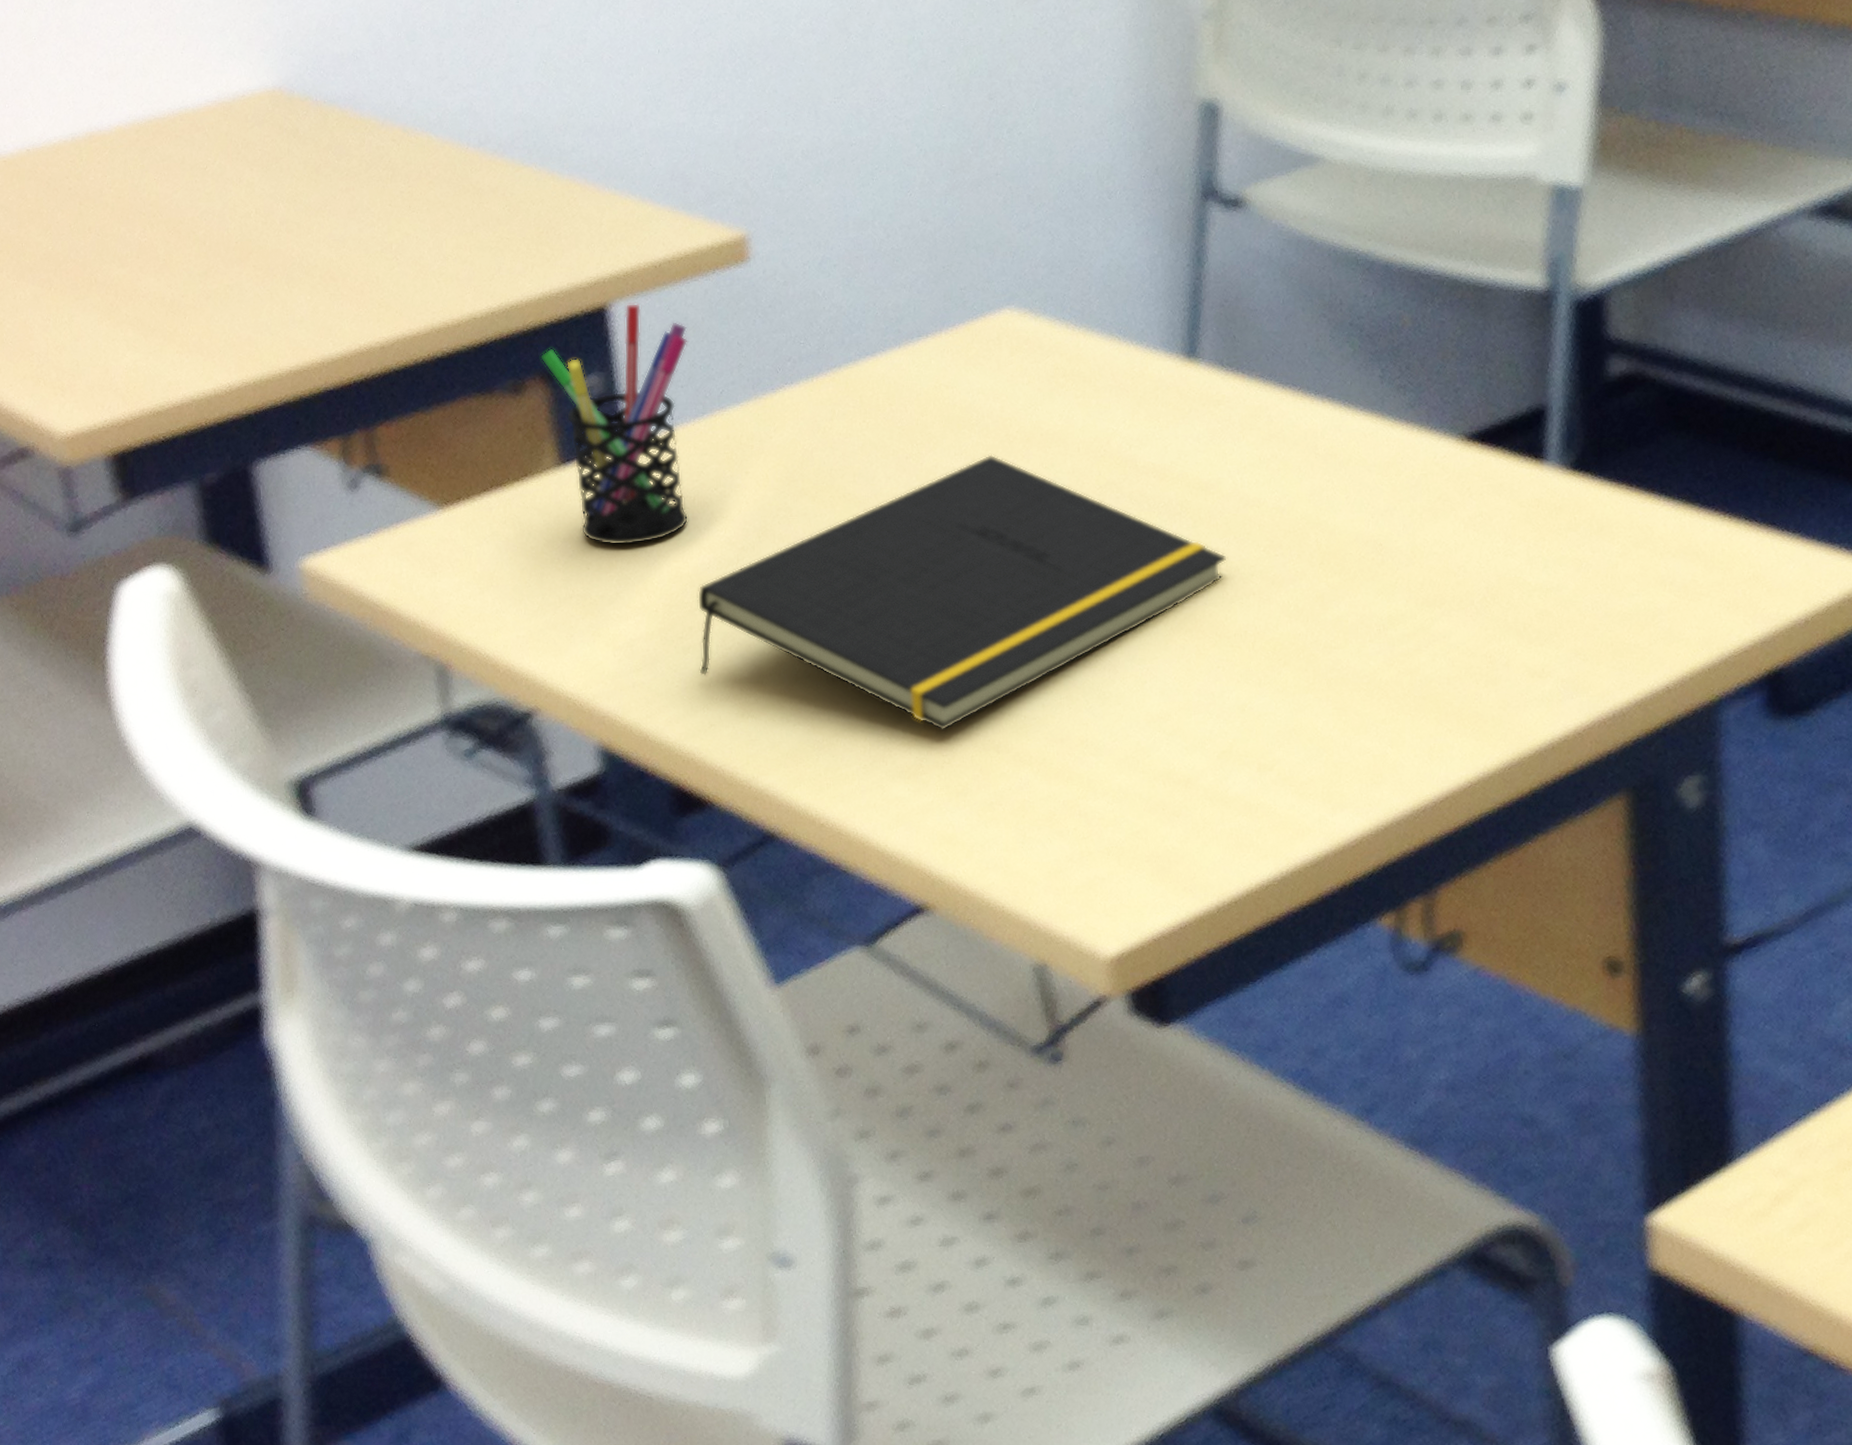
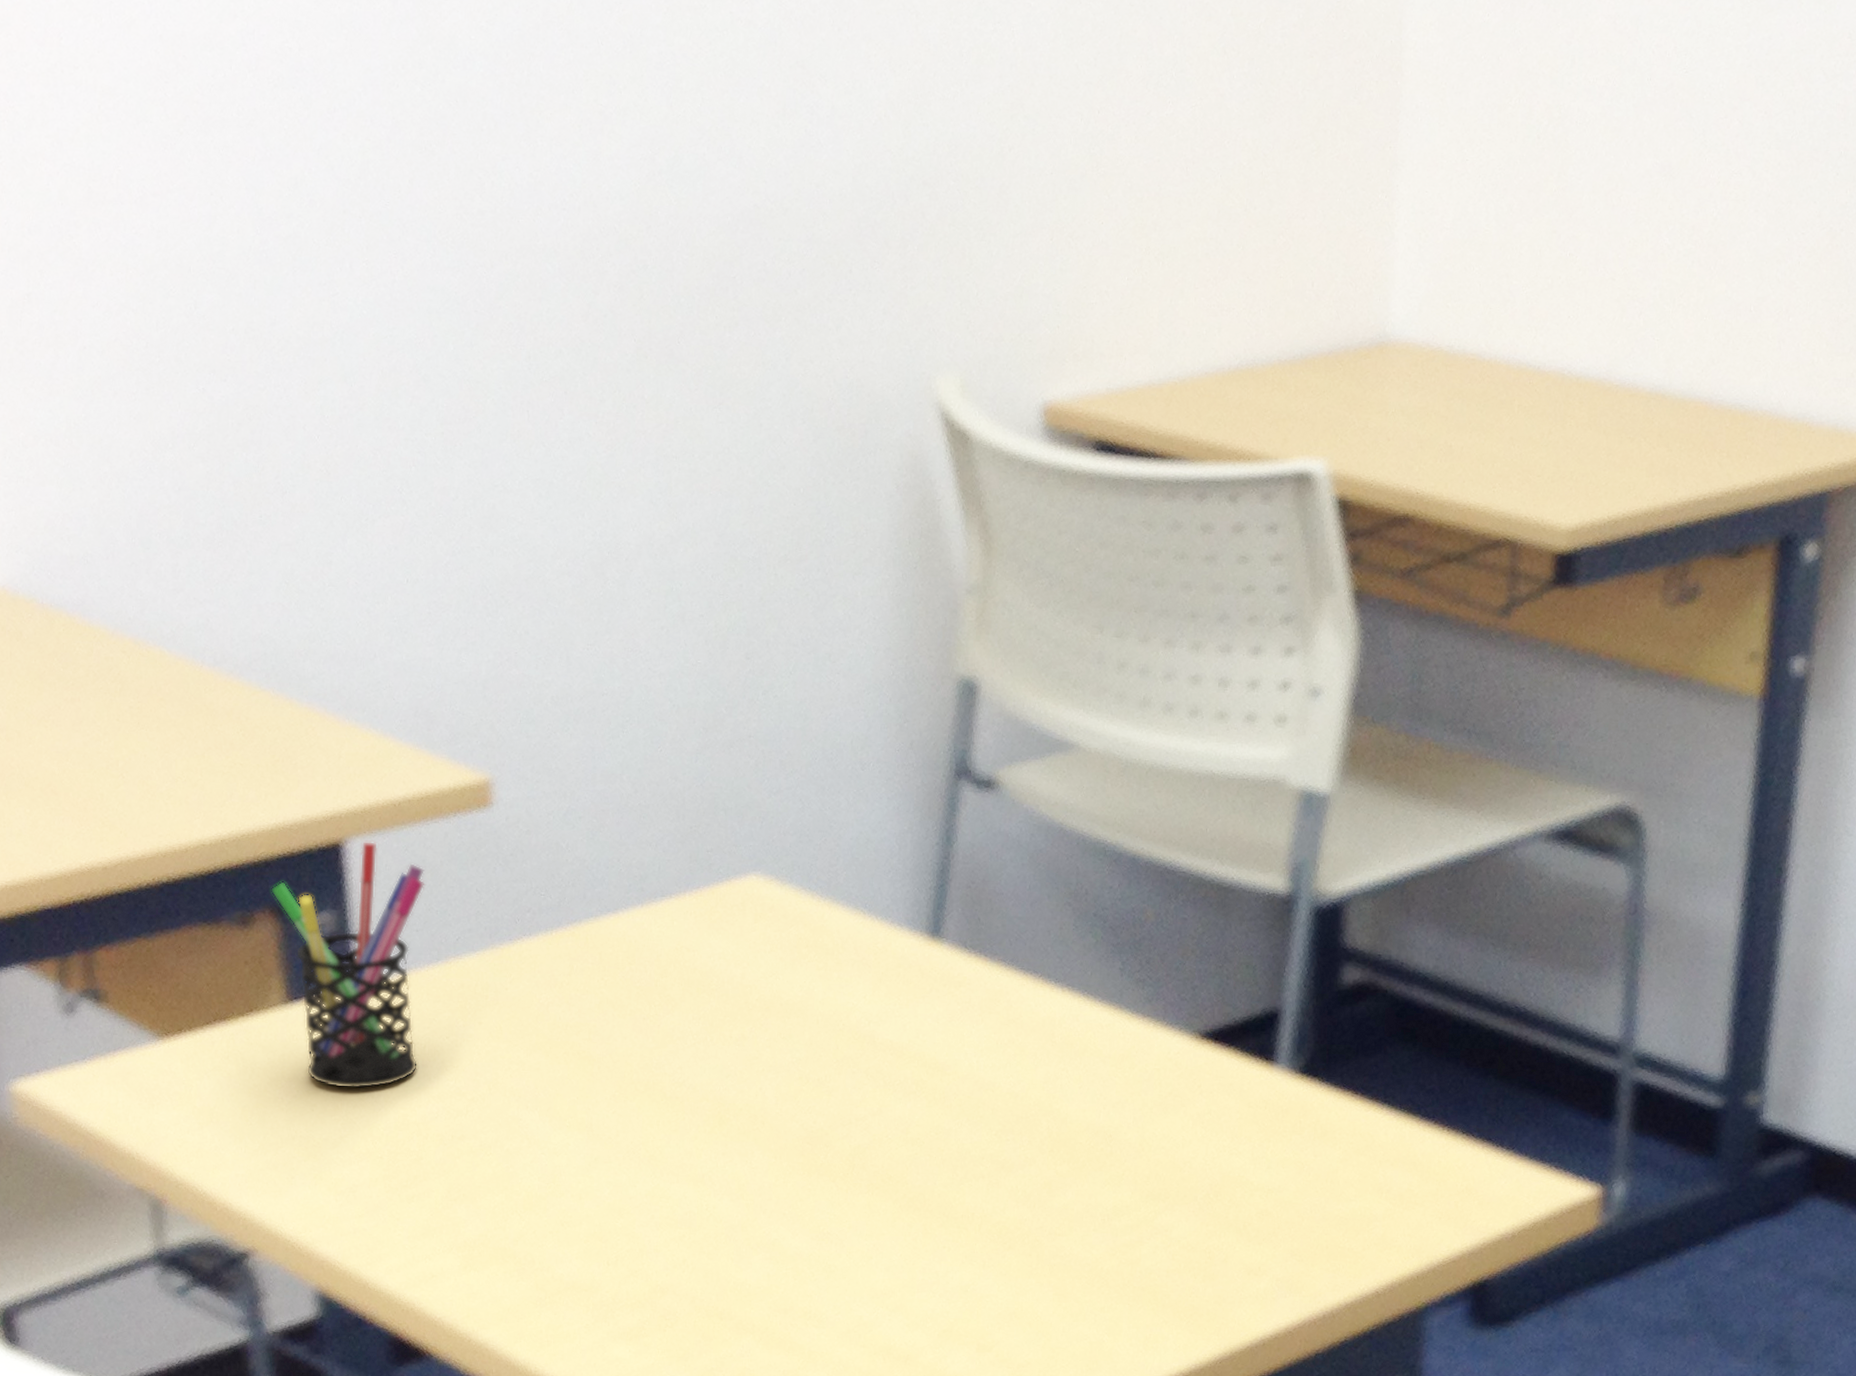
notepad: present [697,454,1226,731] -> none [423,1021,958,1295]

